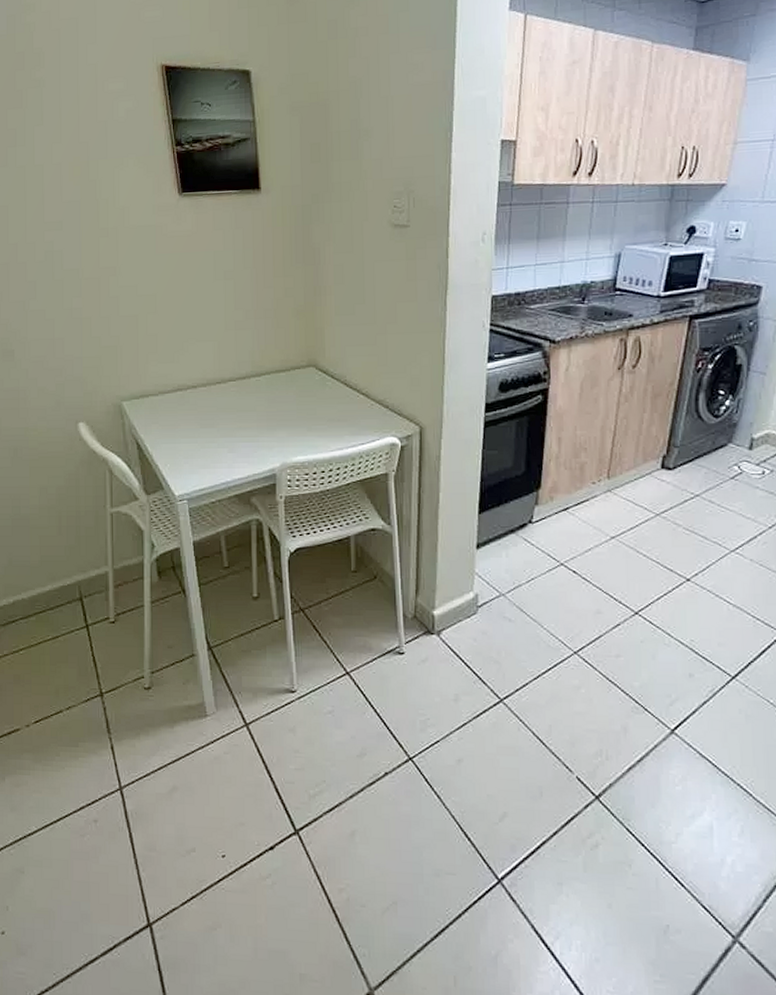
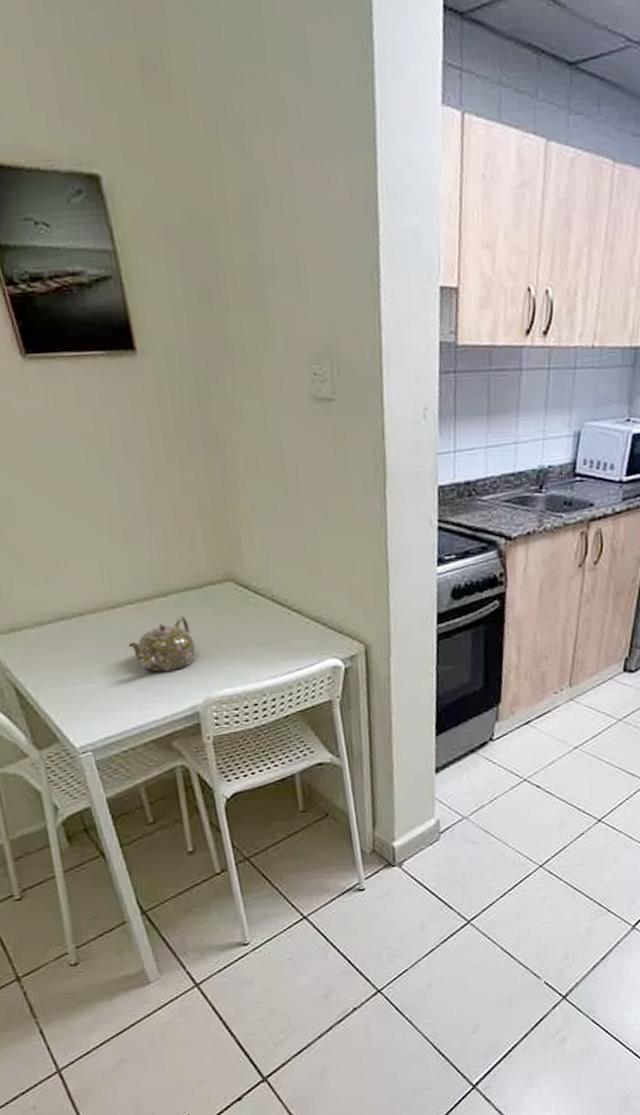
teapot: none [227,392,280,438] -> present [128,615,197,672]

